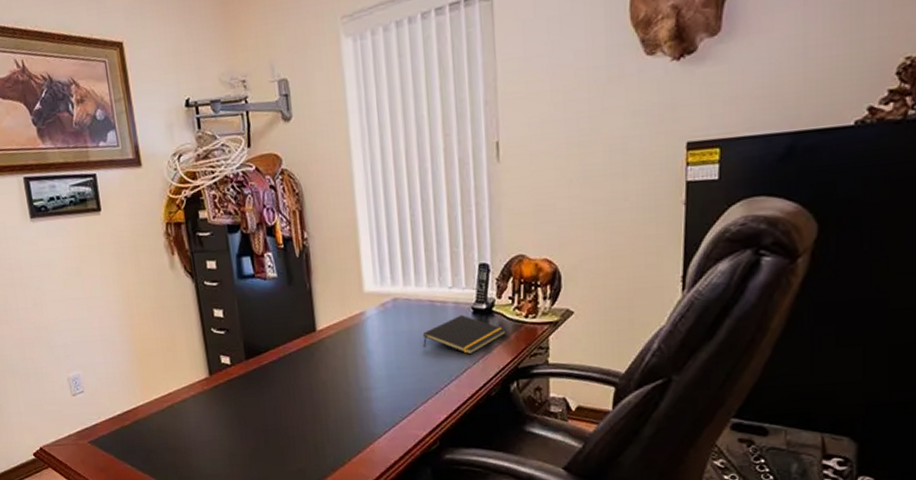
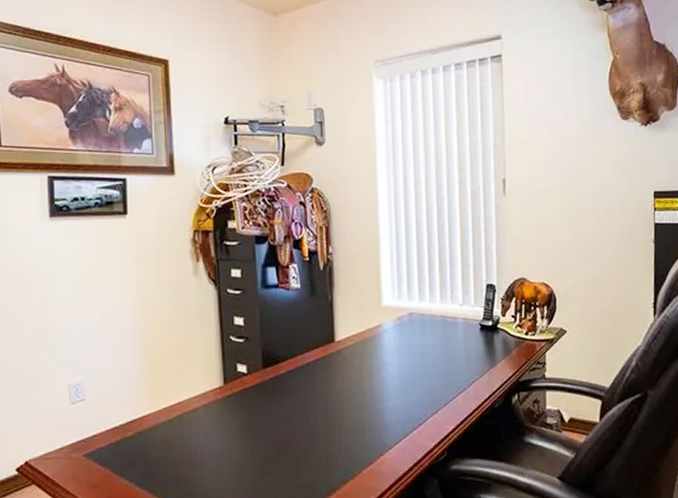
notepad: present [422,314,506,355] -> none [434,330,509,368]

